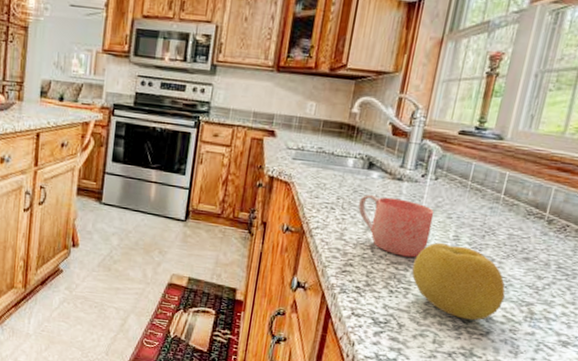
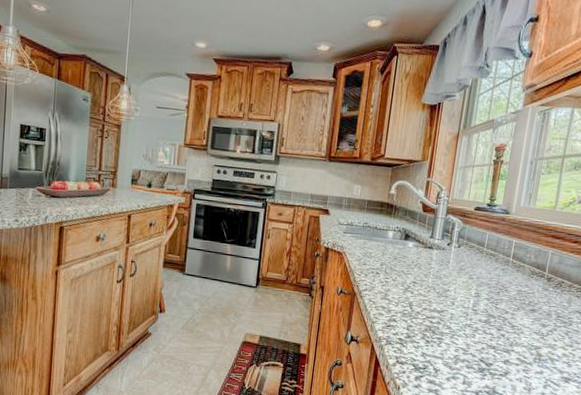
mug: present [358,194,434,258] -> none [398,260,459,313]
fruit: present [412,243,506,321] -> none [443,299,518,363]

